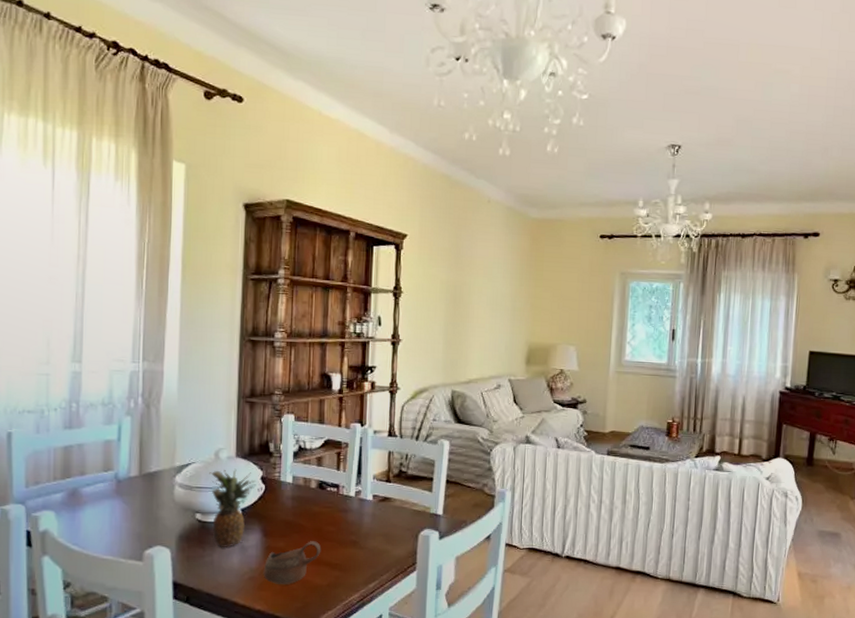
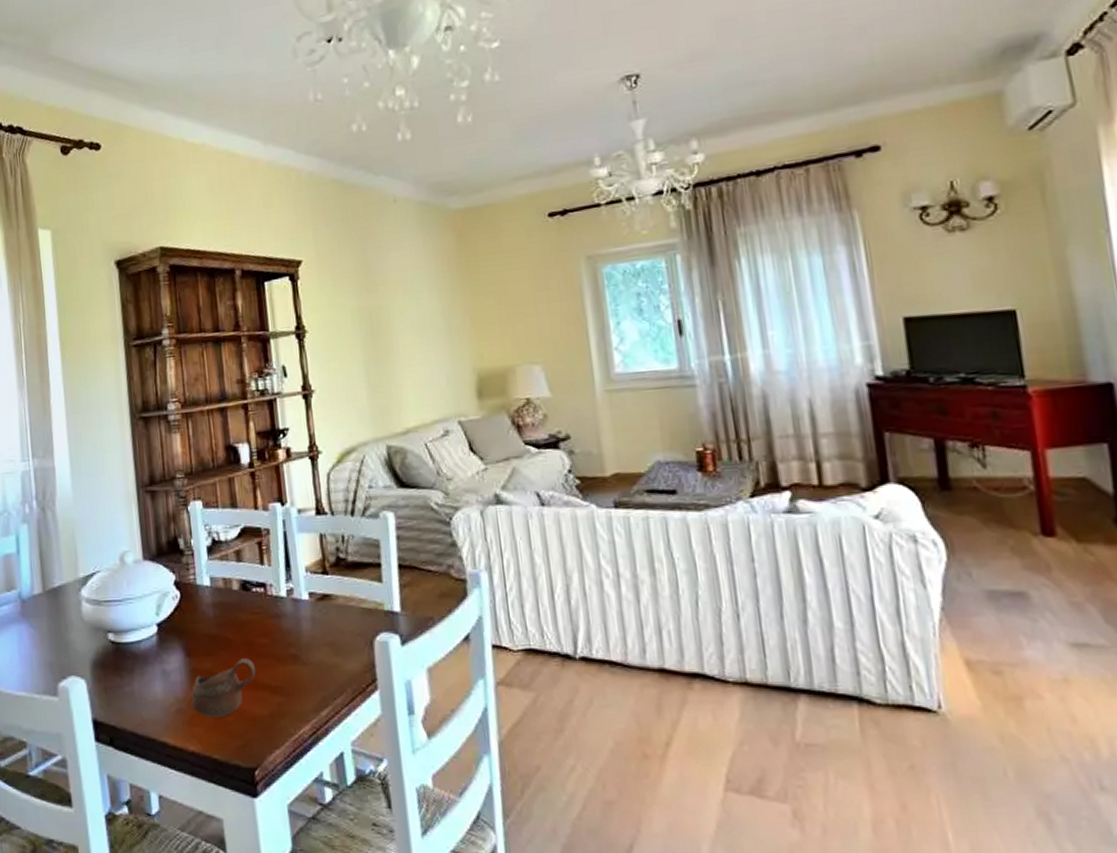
fruit: present [209,468,255,548] -> none [116,574,169,675]

